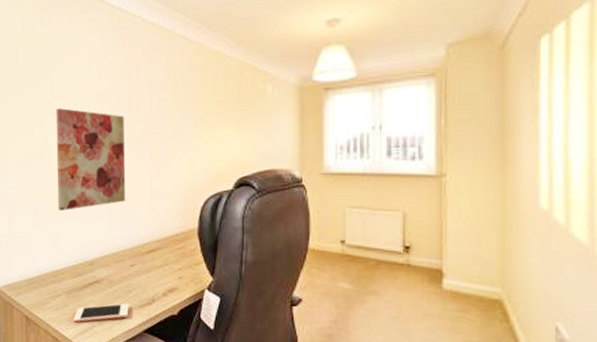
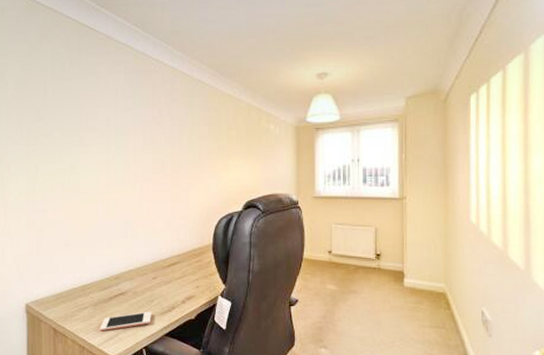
wall art: present [56,108,126,211] -> none [84,139,149,232]

